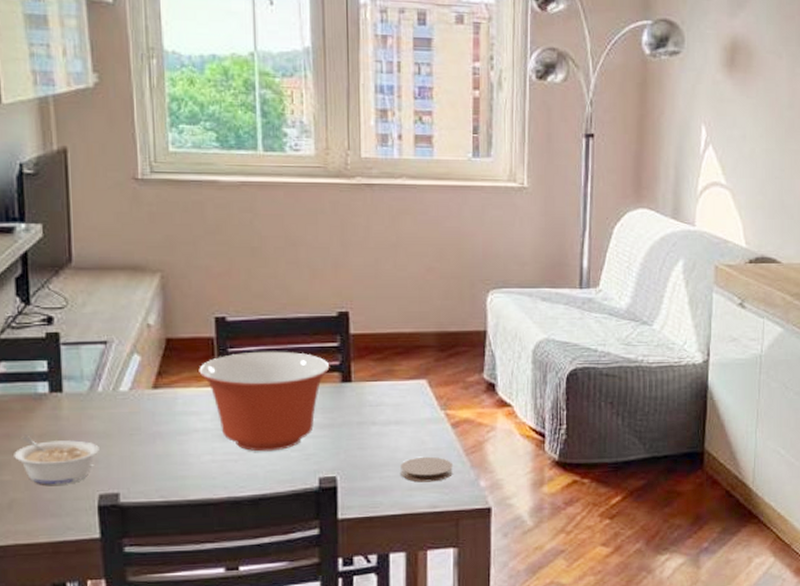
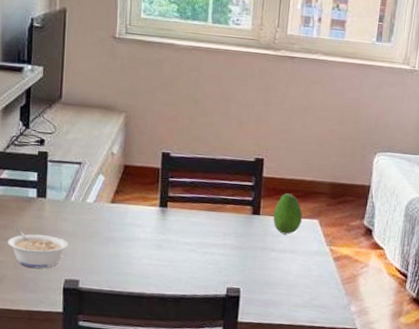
mixing bowl: present [199,351,330,452] -> none [146,182,245,263]
fruit: none [369,351,406,403] -> present [273,193,302,235]
coaster: present [400,456,453,482] -> none [290,281,331,303]

